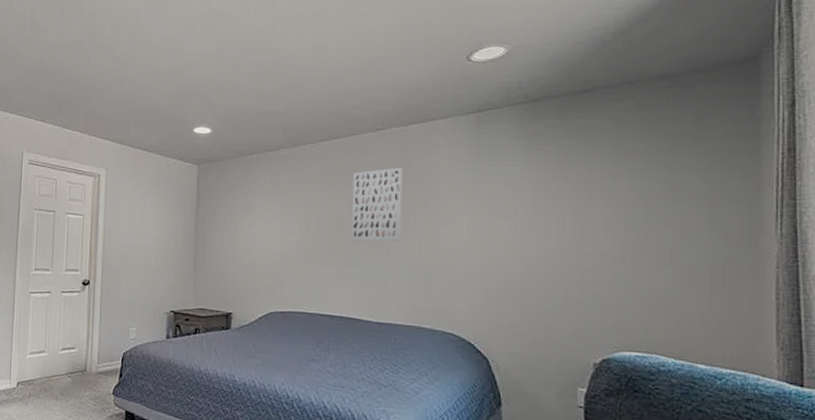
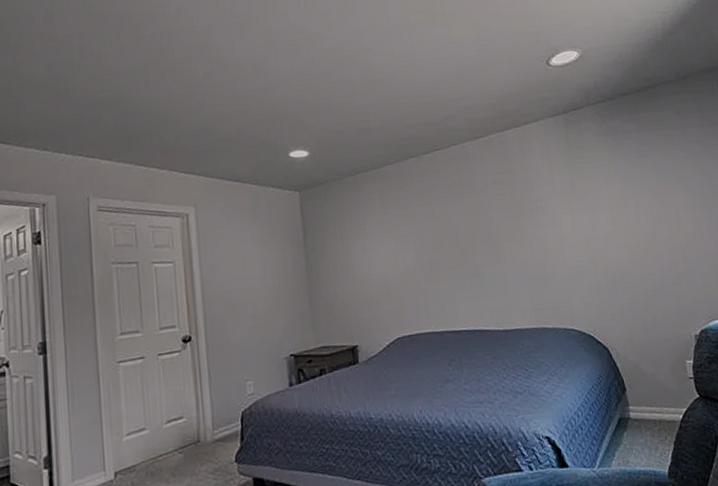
wall art: present [352,167,403,242] -> none [459,173,515,252]

